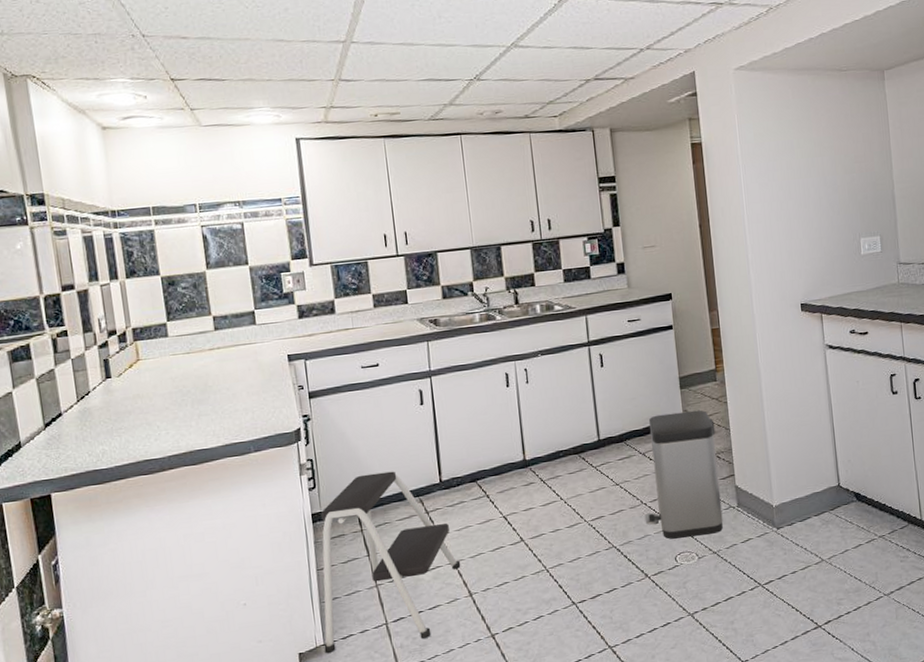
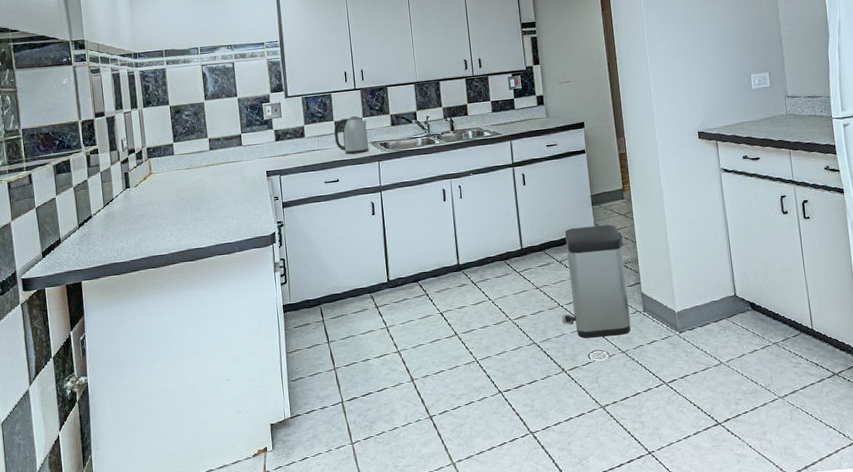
step stool: present [320,471,461,653] -> none [290,271,405,425]
kettle: none [372,288,416,334] -> present [334,116,369,155]

